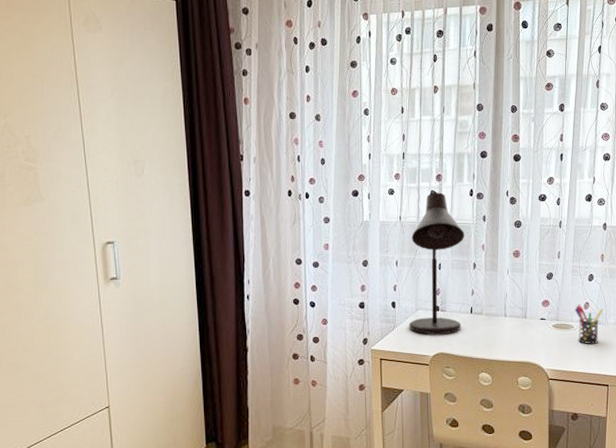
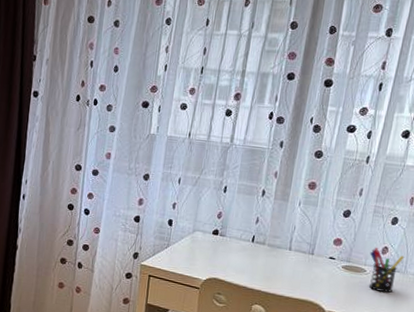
desk lamp: present [409,191,465,335] -> none [183,110,258,260]

